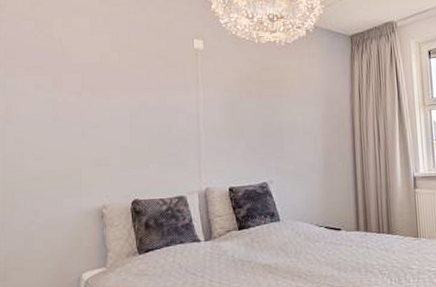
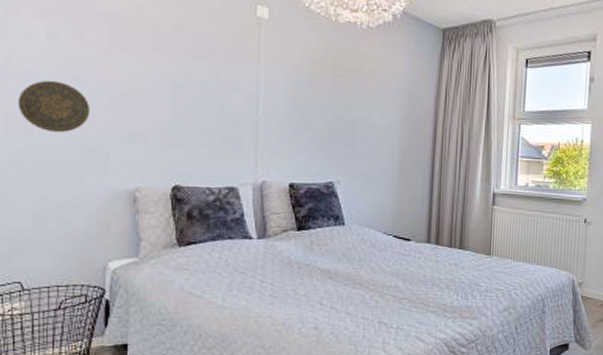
decorative plate: none [12,122,67,166] -> present [17,80,91,133]

